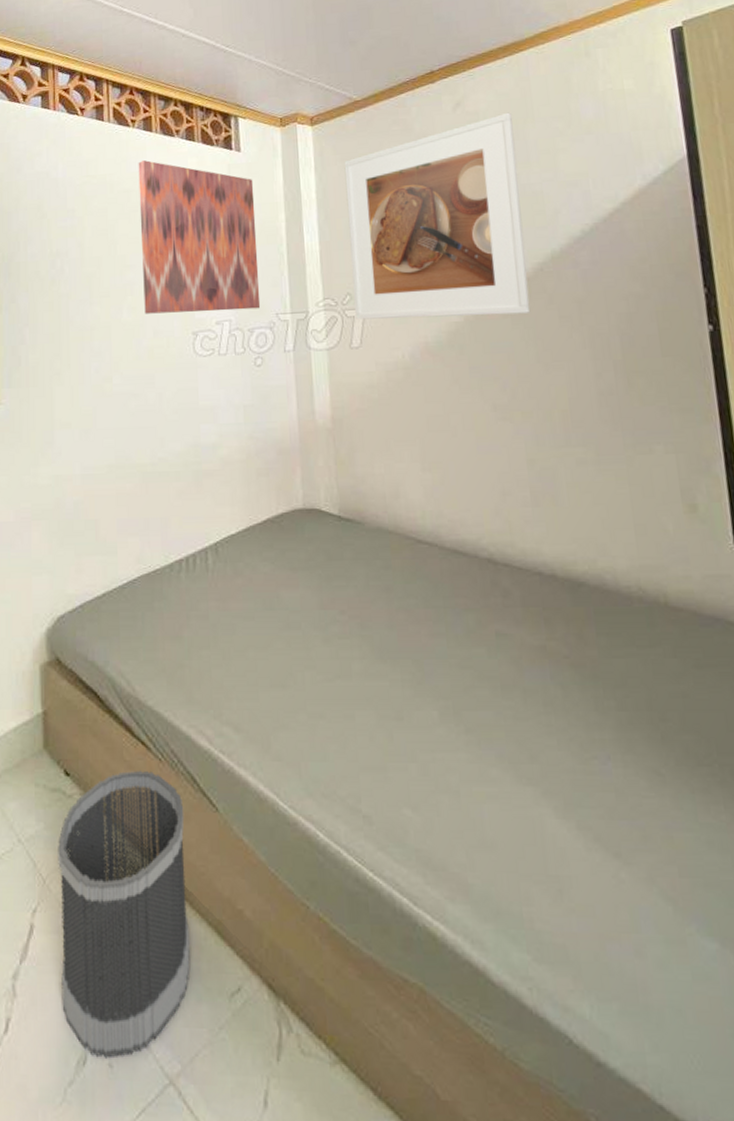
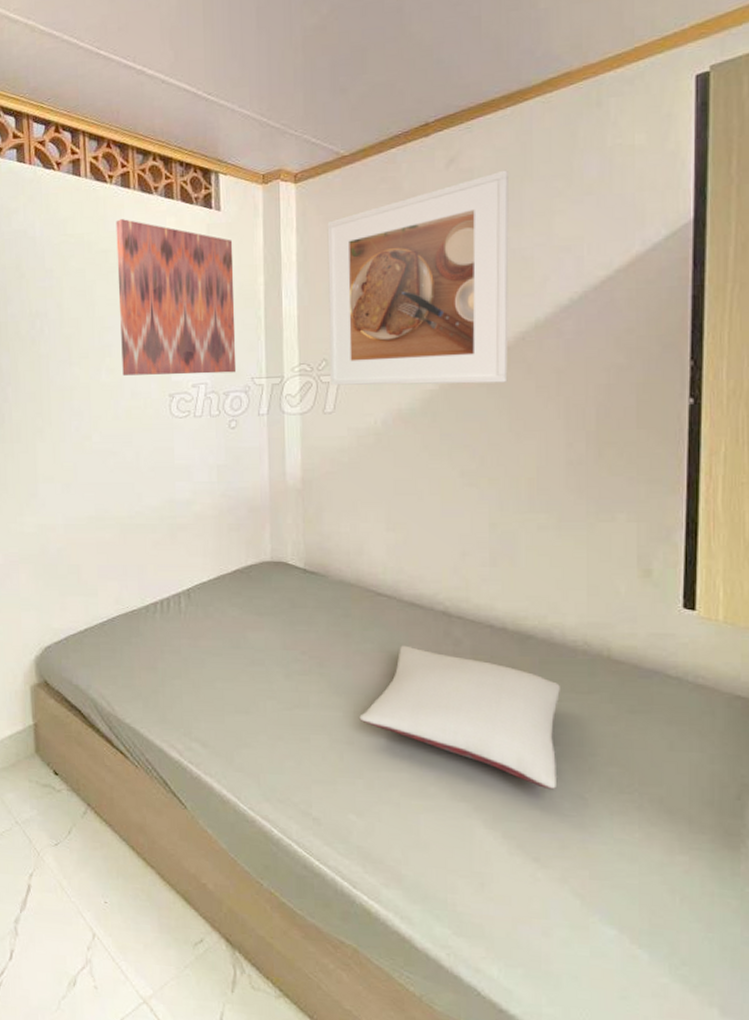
wastebasket: present [58,770,190,1059] -> none [49,773,161,983]
pillow: none [407,599,629,766] -> present [359,645,560,790]

